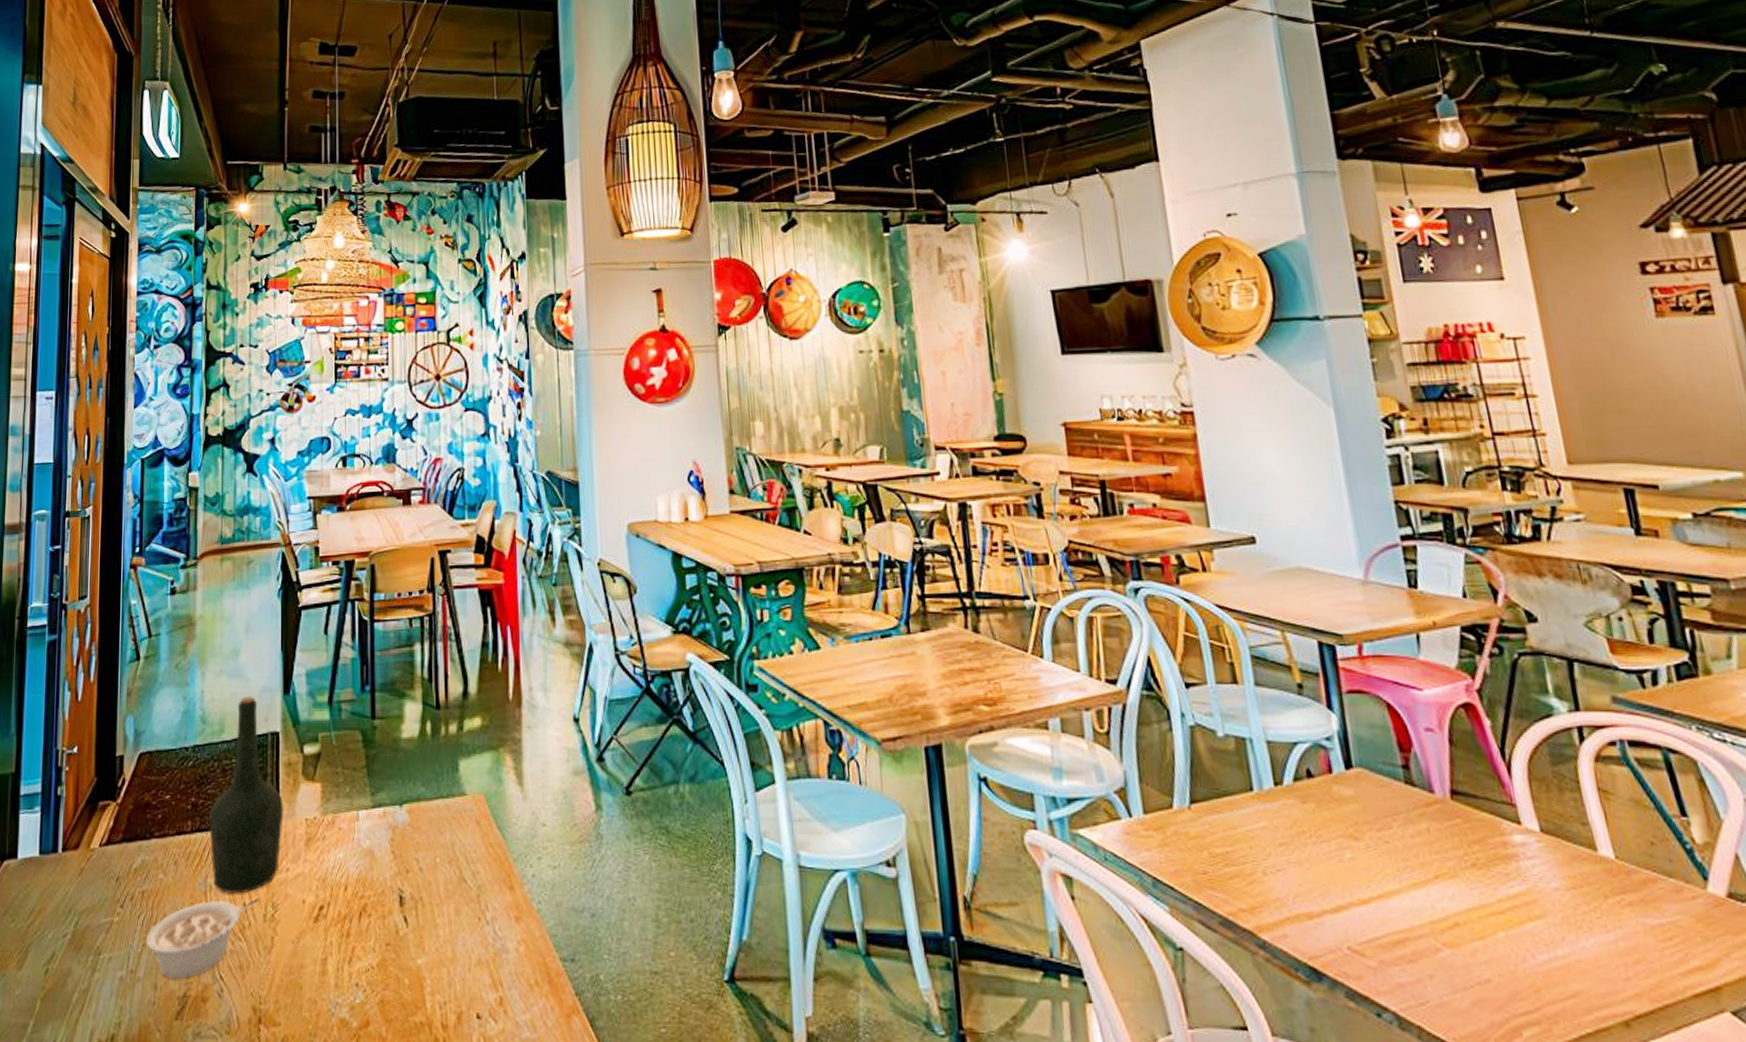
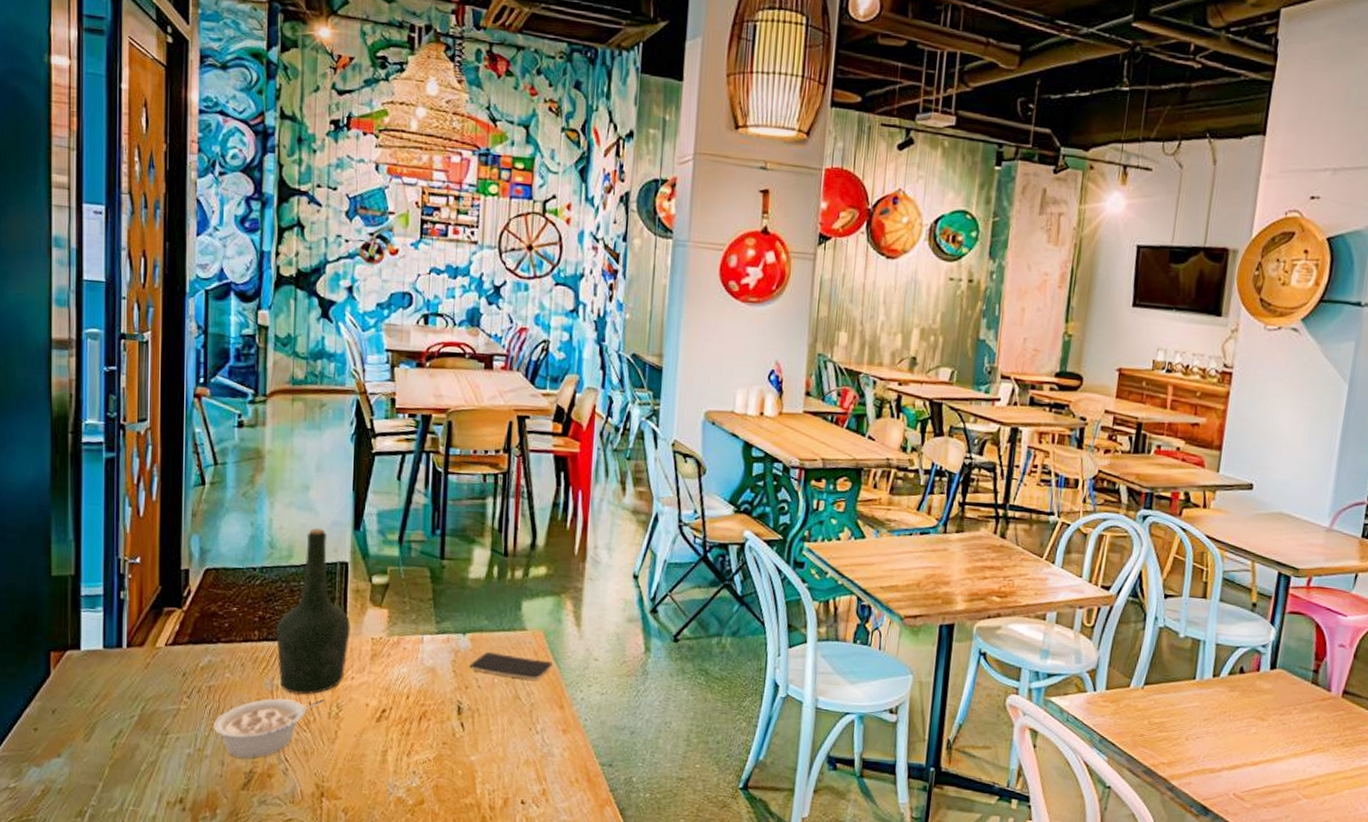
smartphone: none [409,824,497,856] -> present [469,651,552,680]

